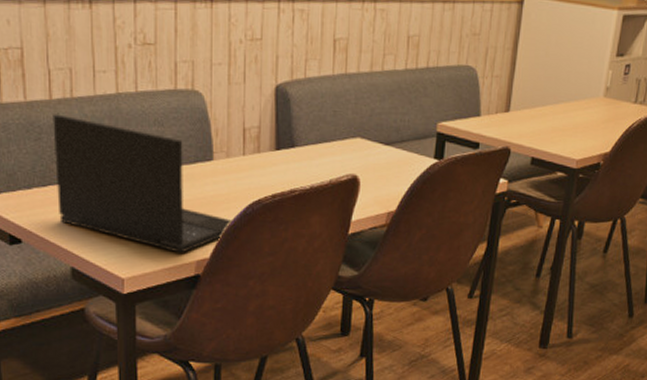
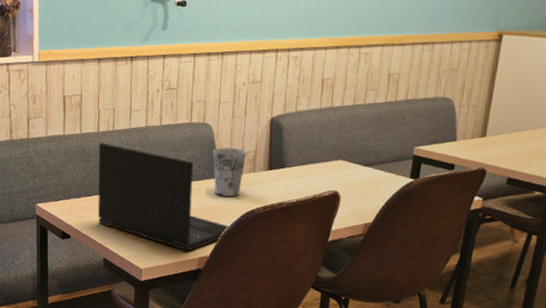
cup: none [207,122,248,185] -> present [213,148,246,198]

